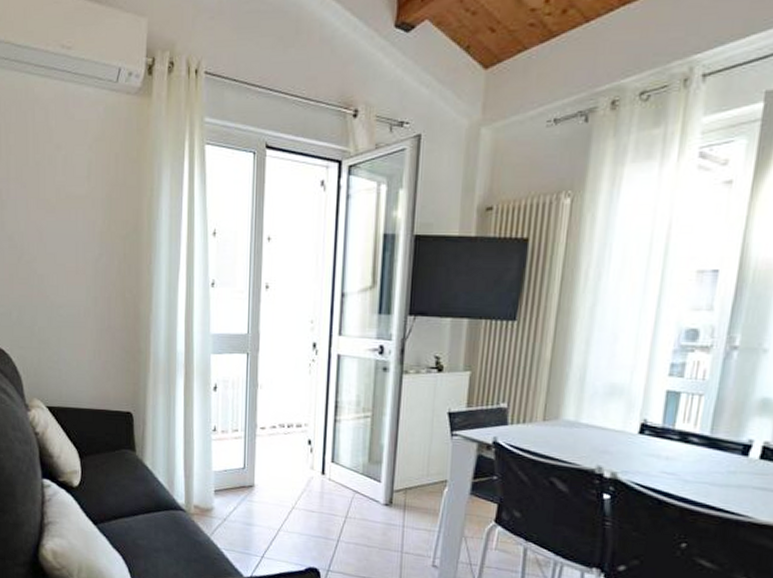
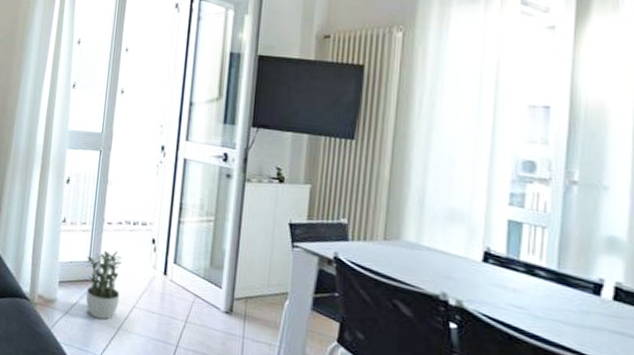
potted plant: none [241,455,278,523] -> present [85,250,122,320]

